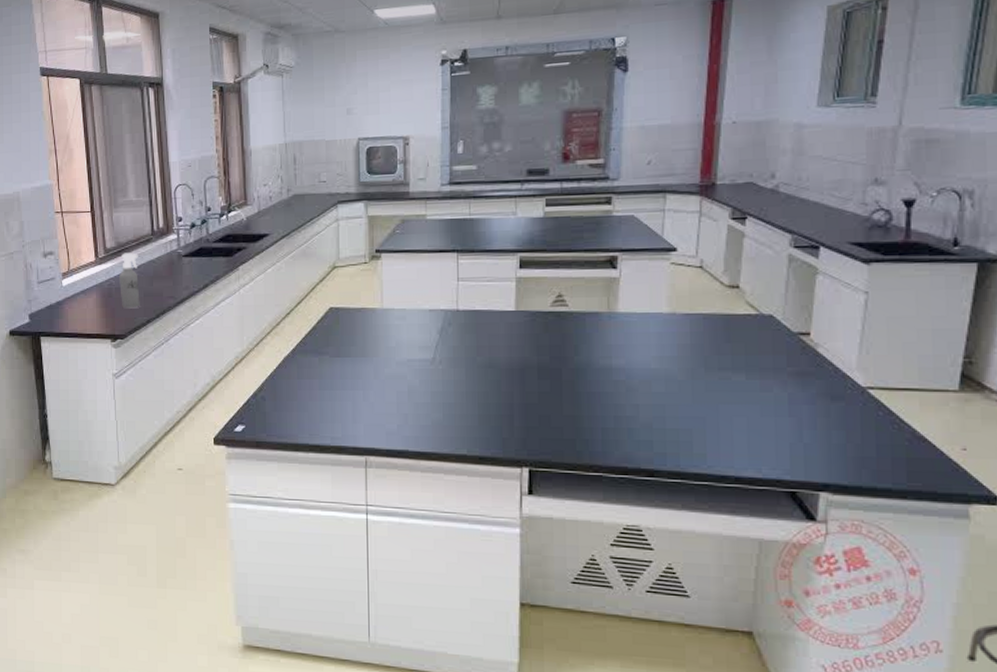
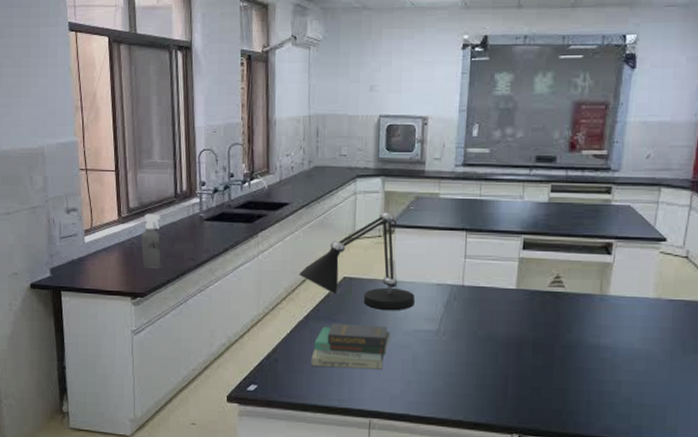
desk lamp: none [283,236,406,341] -> present [299,211,415,311]
books: none [300,356,383,403] -> present [311,323,391,369]

